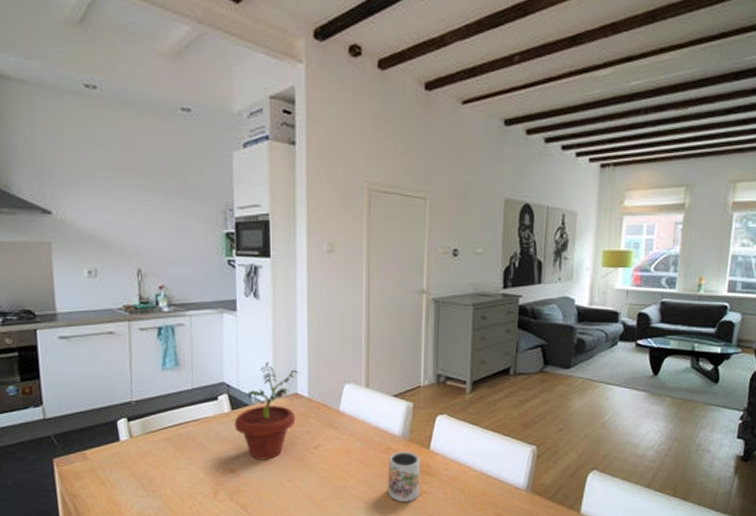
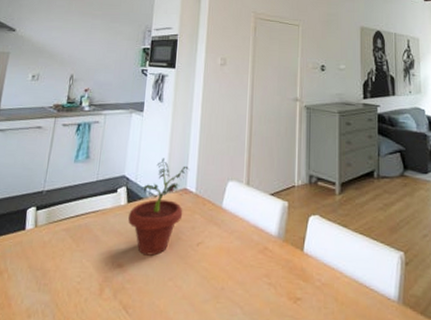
mug: present [388,451,421,502] -> none [263,252,295,310]

